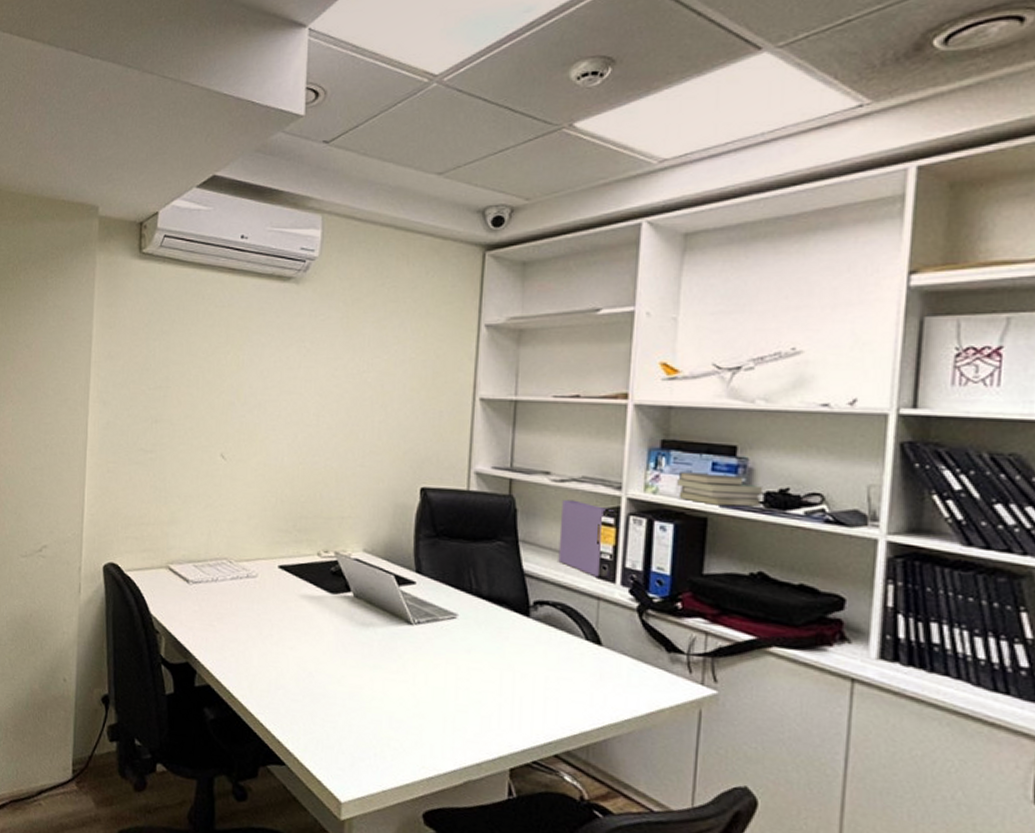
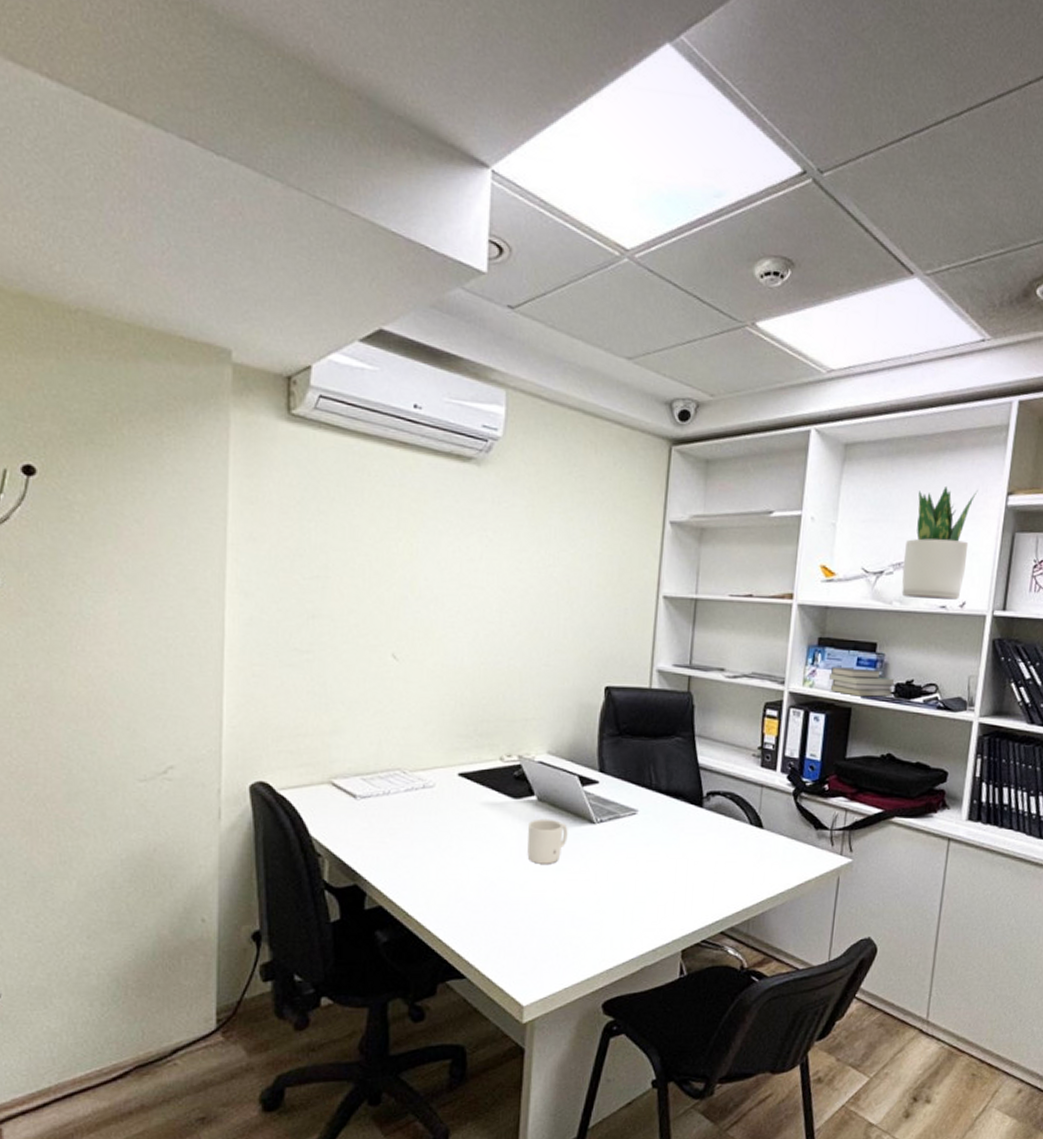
mug: none [344,615,385,662] -> present [527,818,568,864]
binder: present [558,499,614,578] -> none [729,694,777,767]
planter: none [766,270,866,397] -> present [901,487,978,600]

